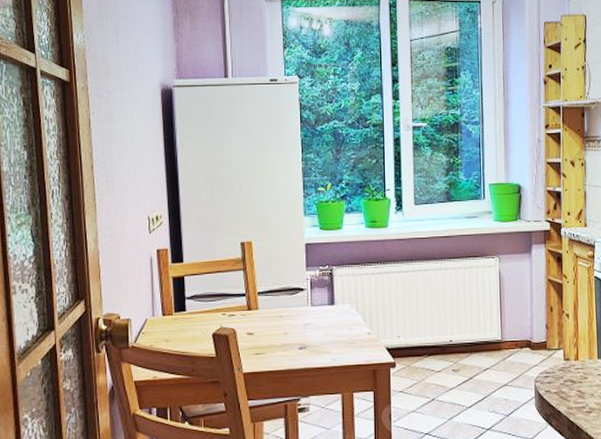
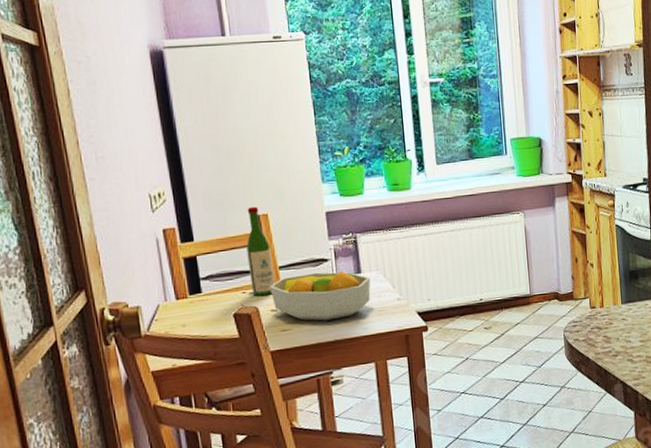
wine bottle: none [230,234,253,318] -> present [246,206,275,296]
fruit bowl: none [247,301,343,348] -> present [269,271,371,321]

